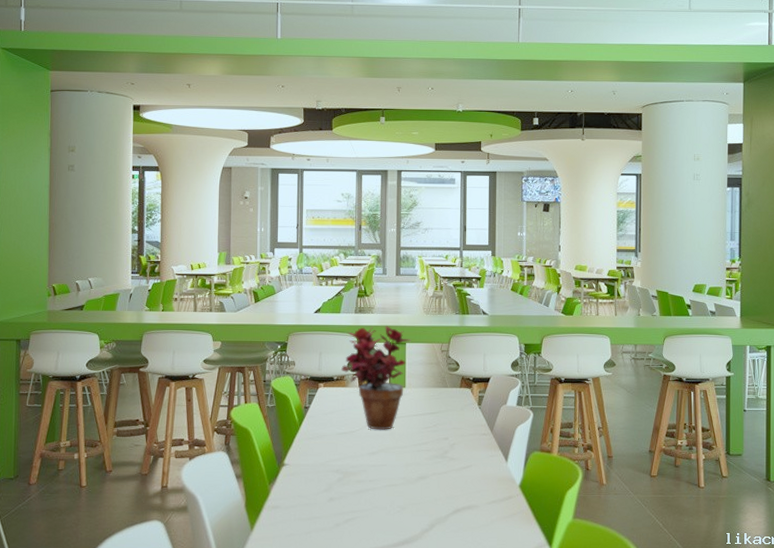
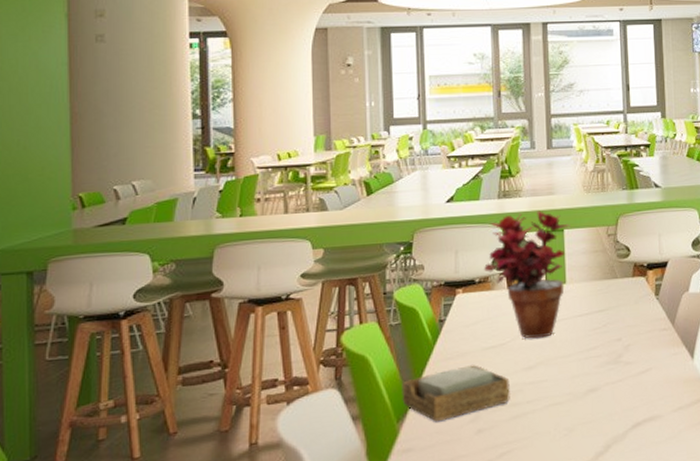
napkin holder: none [273,446,357,488] -> present [401,365,510,422]

